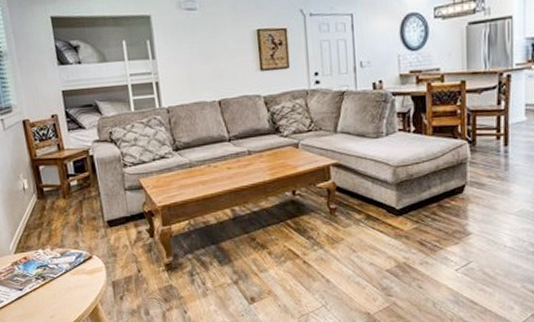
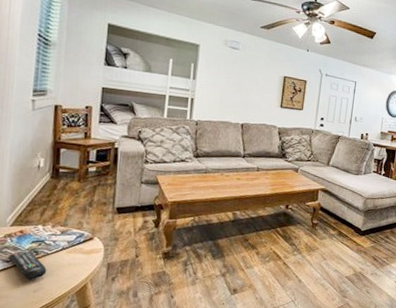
remote control: none [20,276,58,306] -> present [9,250,47,280]

